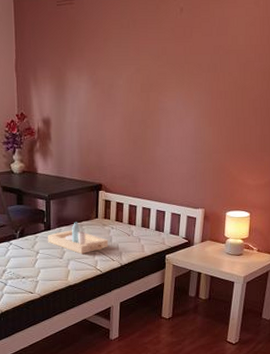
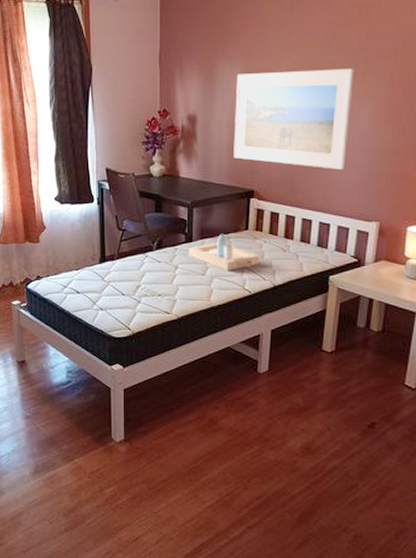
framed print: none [83,79,181,165] -> present [234,68,354,169]

